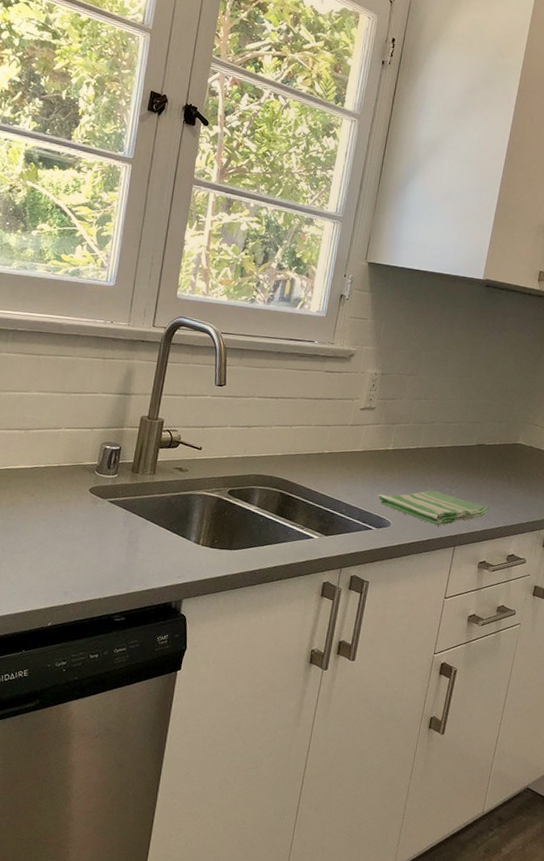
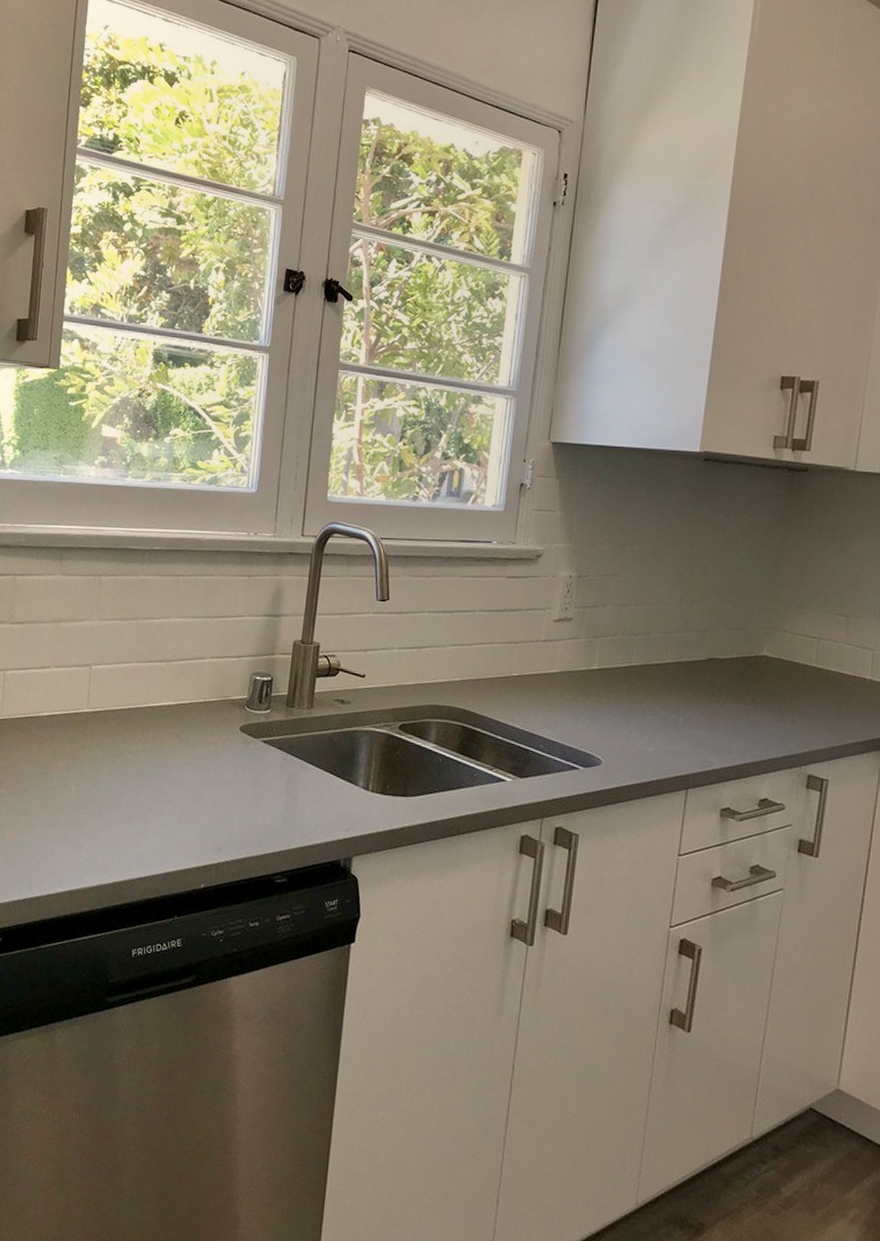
dish towel: present [377,490,489,526] -> none [582,718,730,764]

